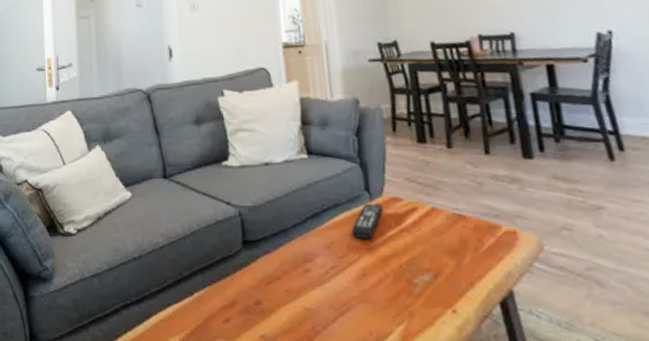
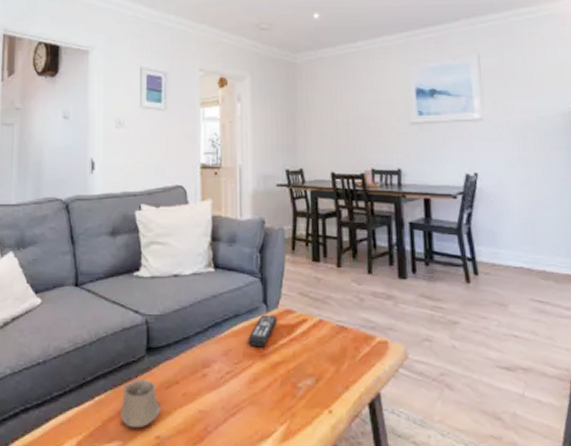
cup: none [221,275,264,327] -> present [121,379,161,429]

